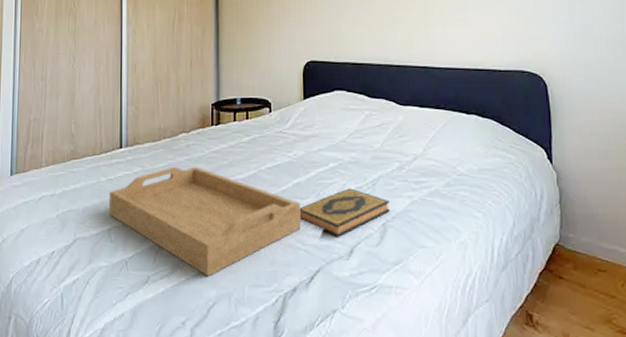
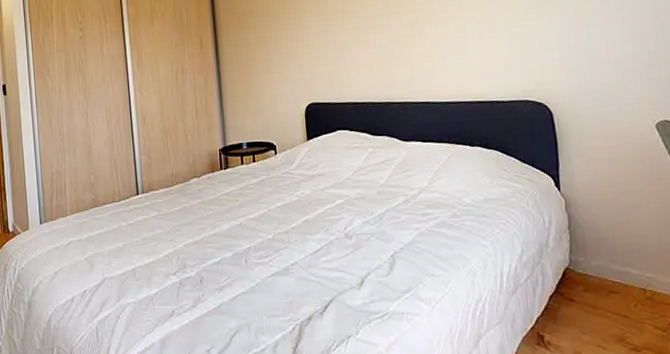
serving tray: present [109,166,301,277] -> none [131,208,312,309]
hardback book: present [299,188,390,237] -> none [309,222,398,269]

